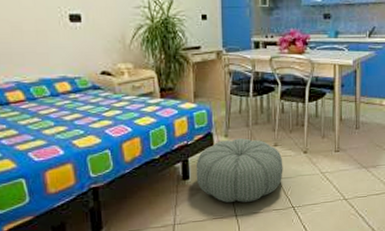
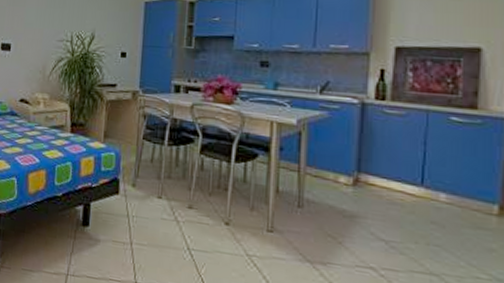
pouf: present [196,138,283,203] -> none [96,189,198,271]

